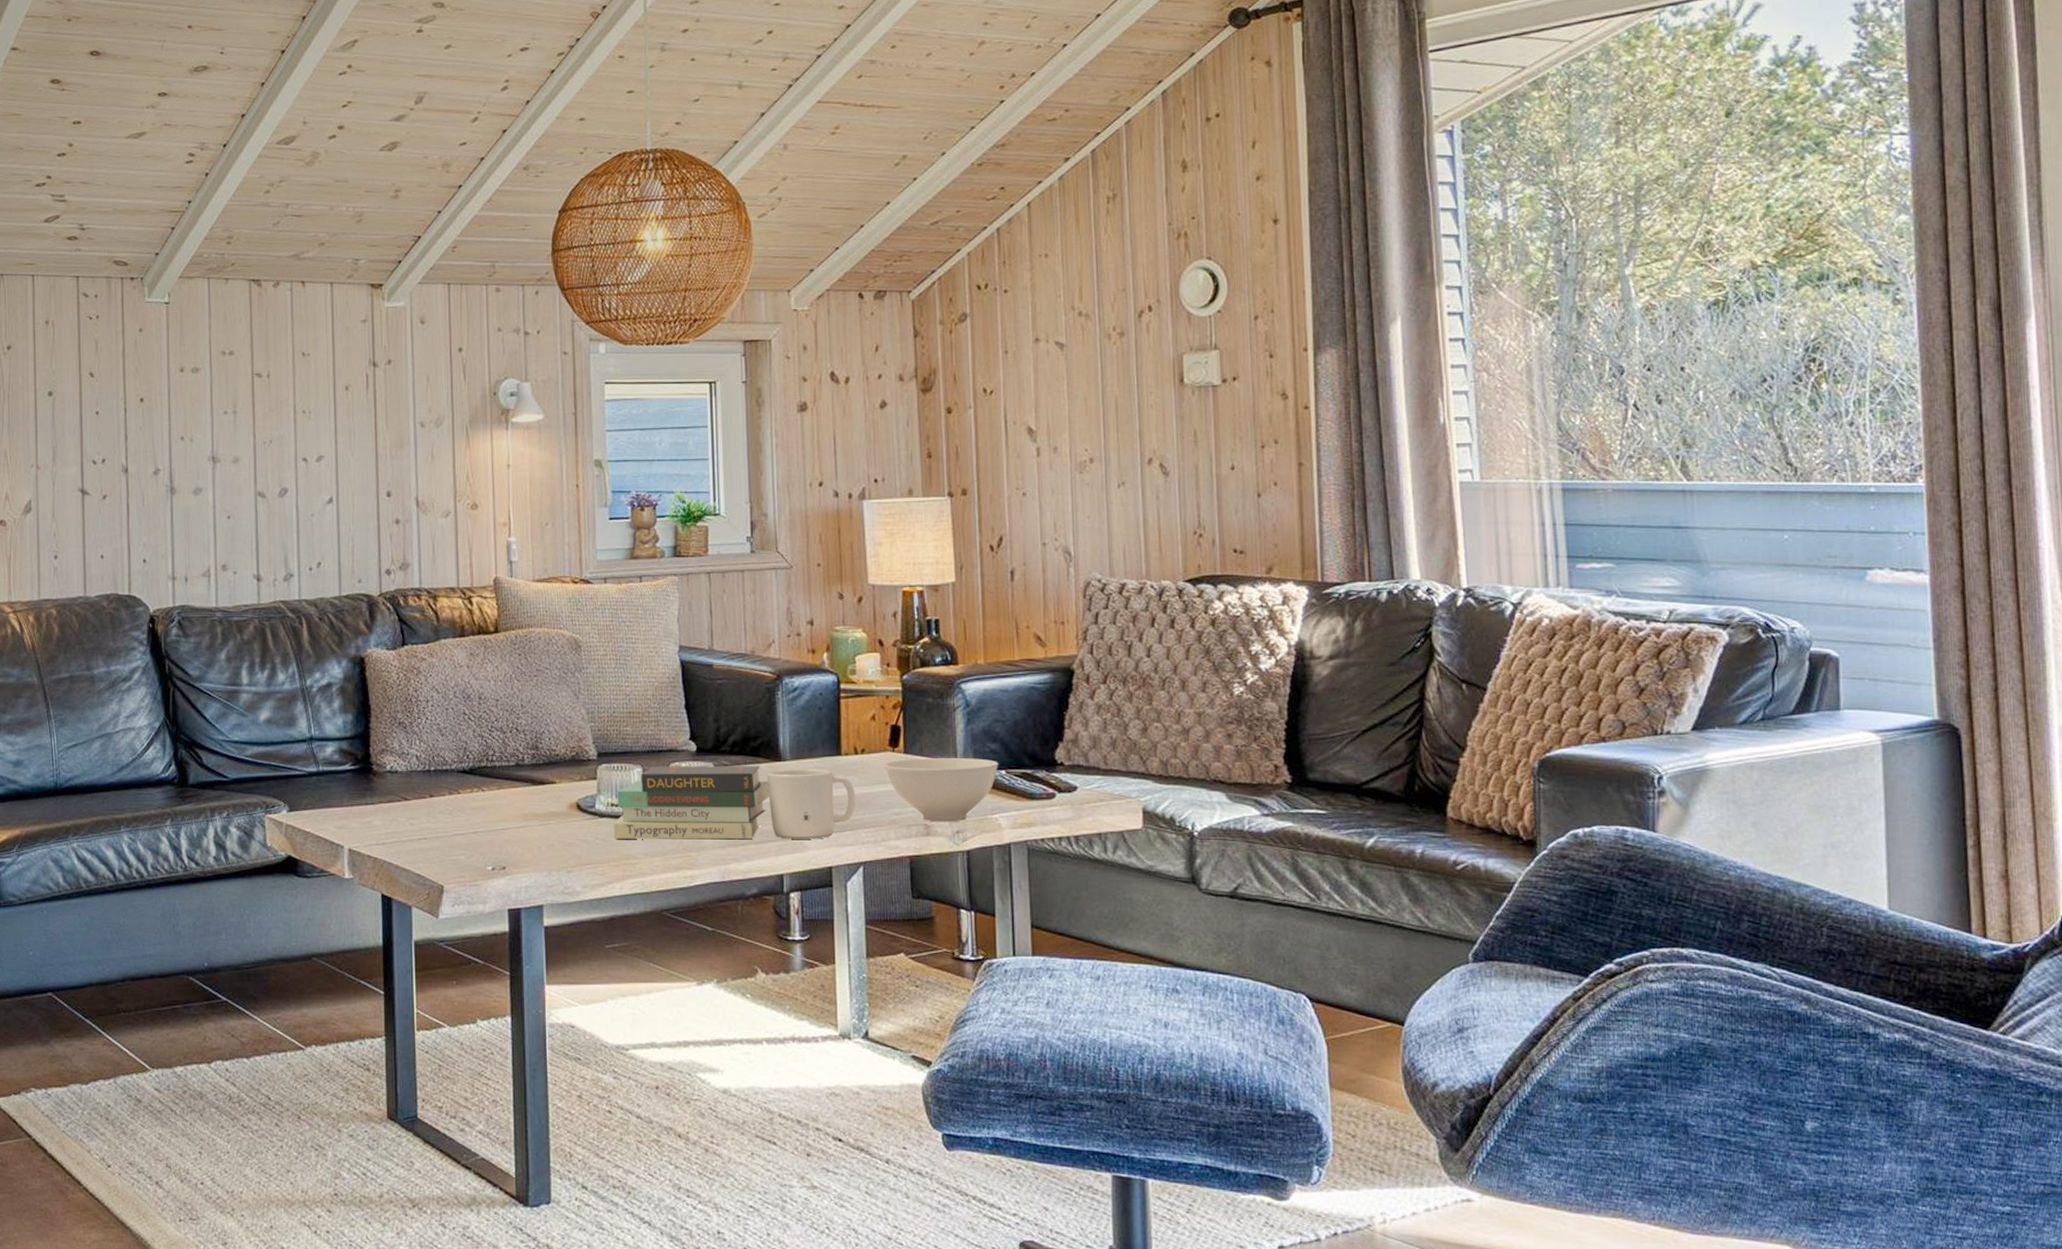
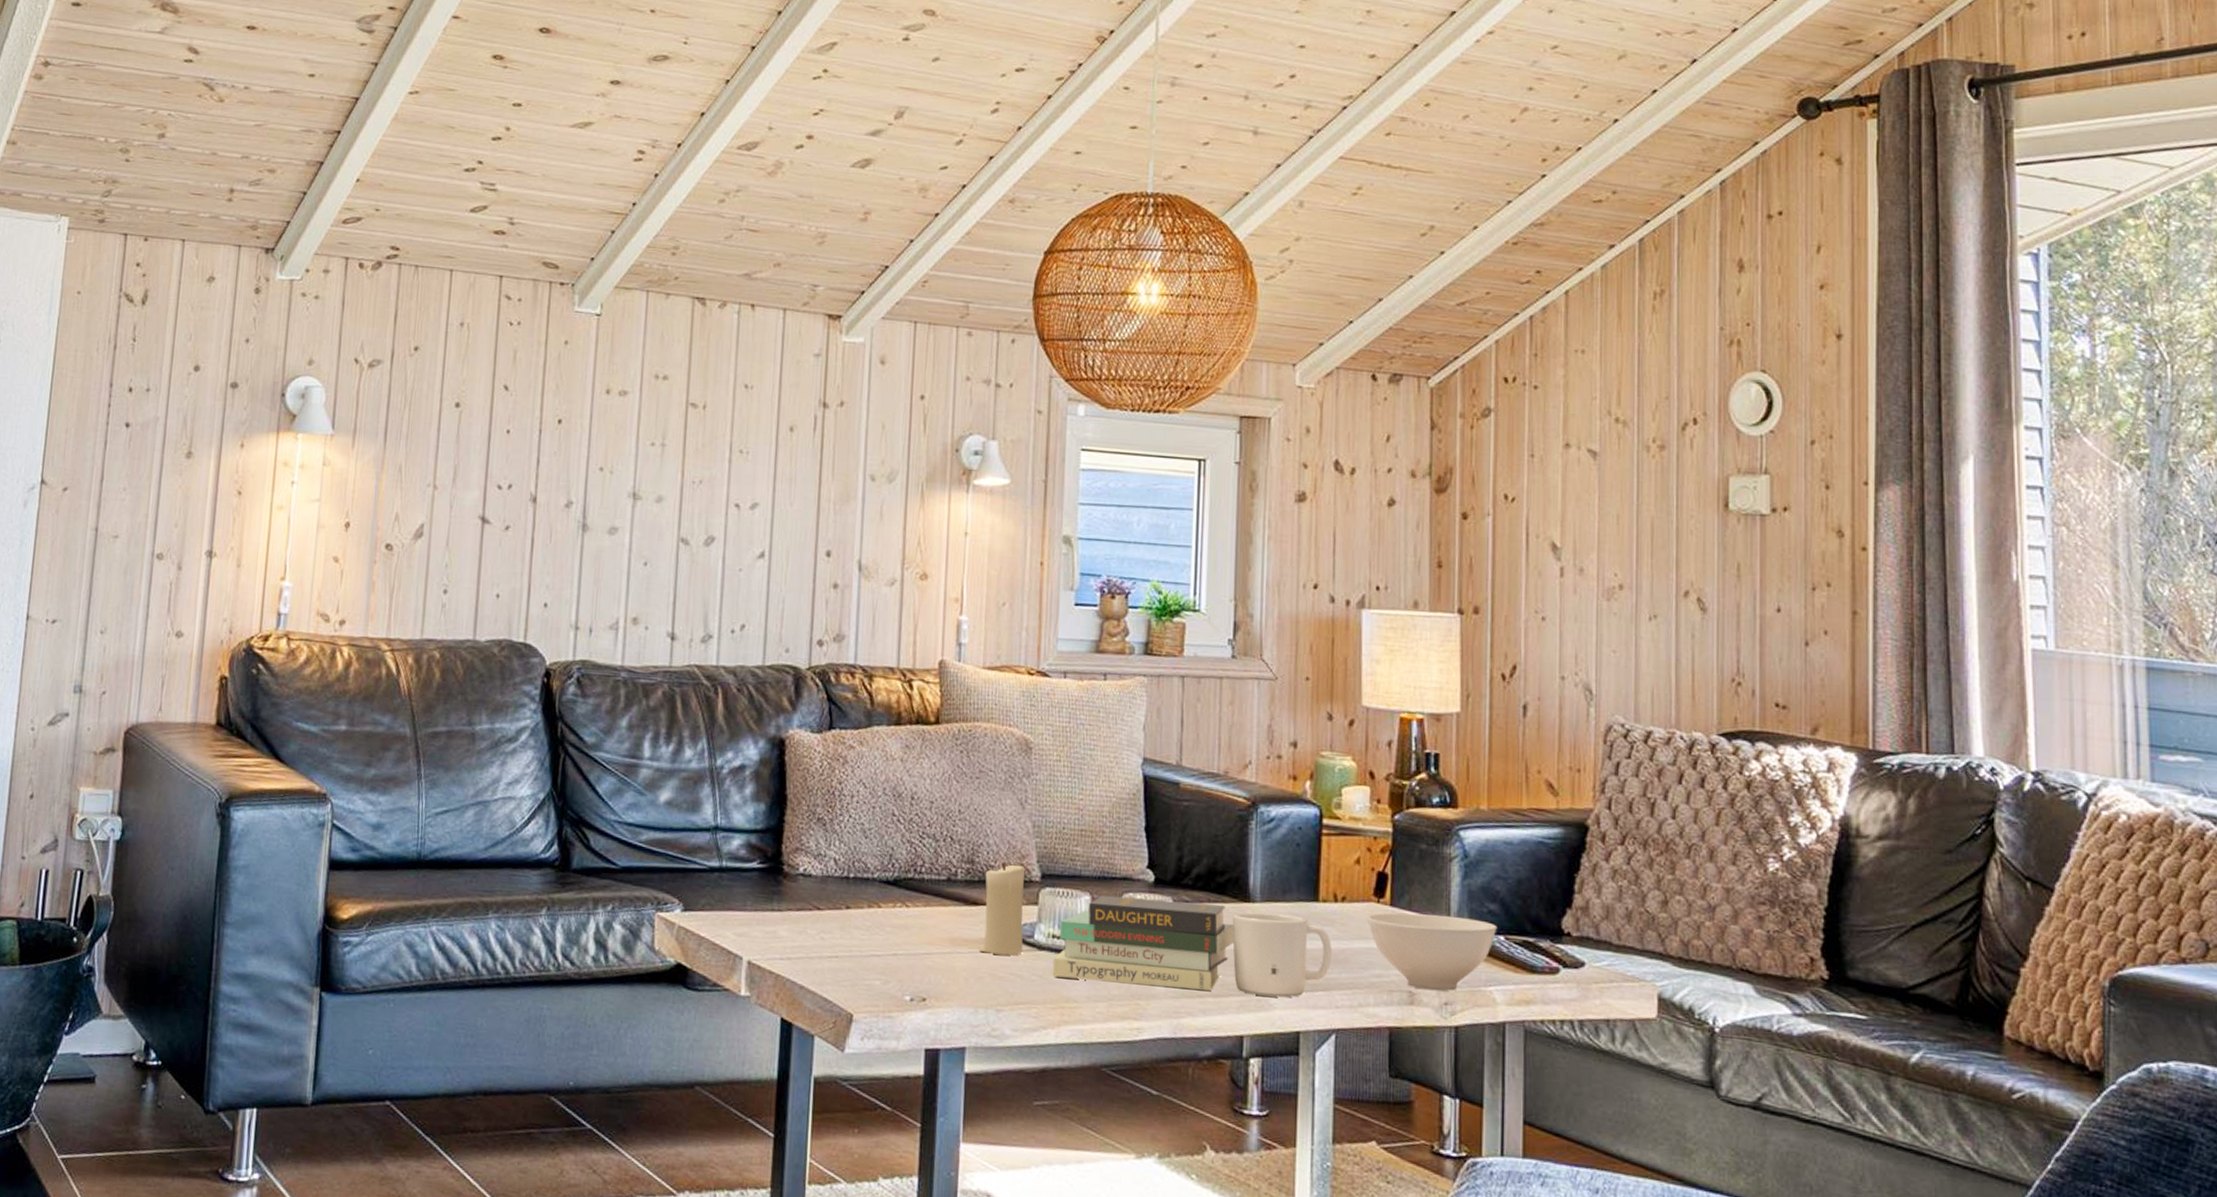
candle: none [548,746,587,824] -> present [978,862,1026,956]

